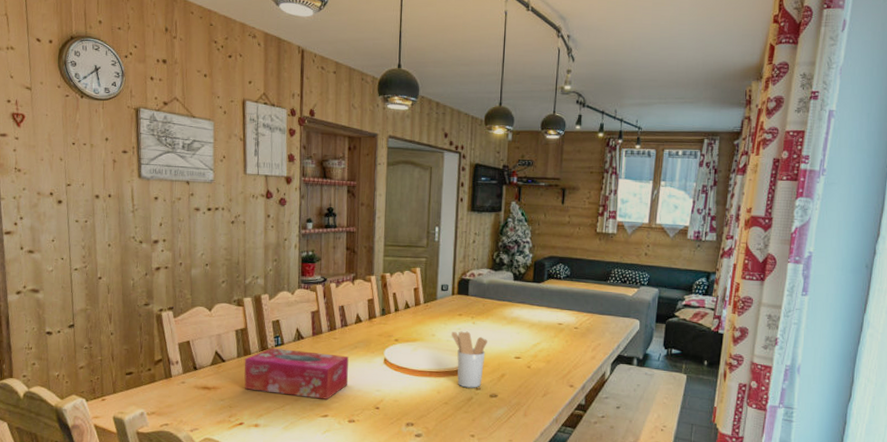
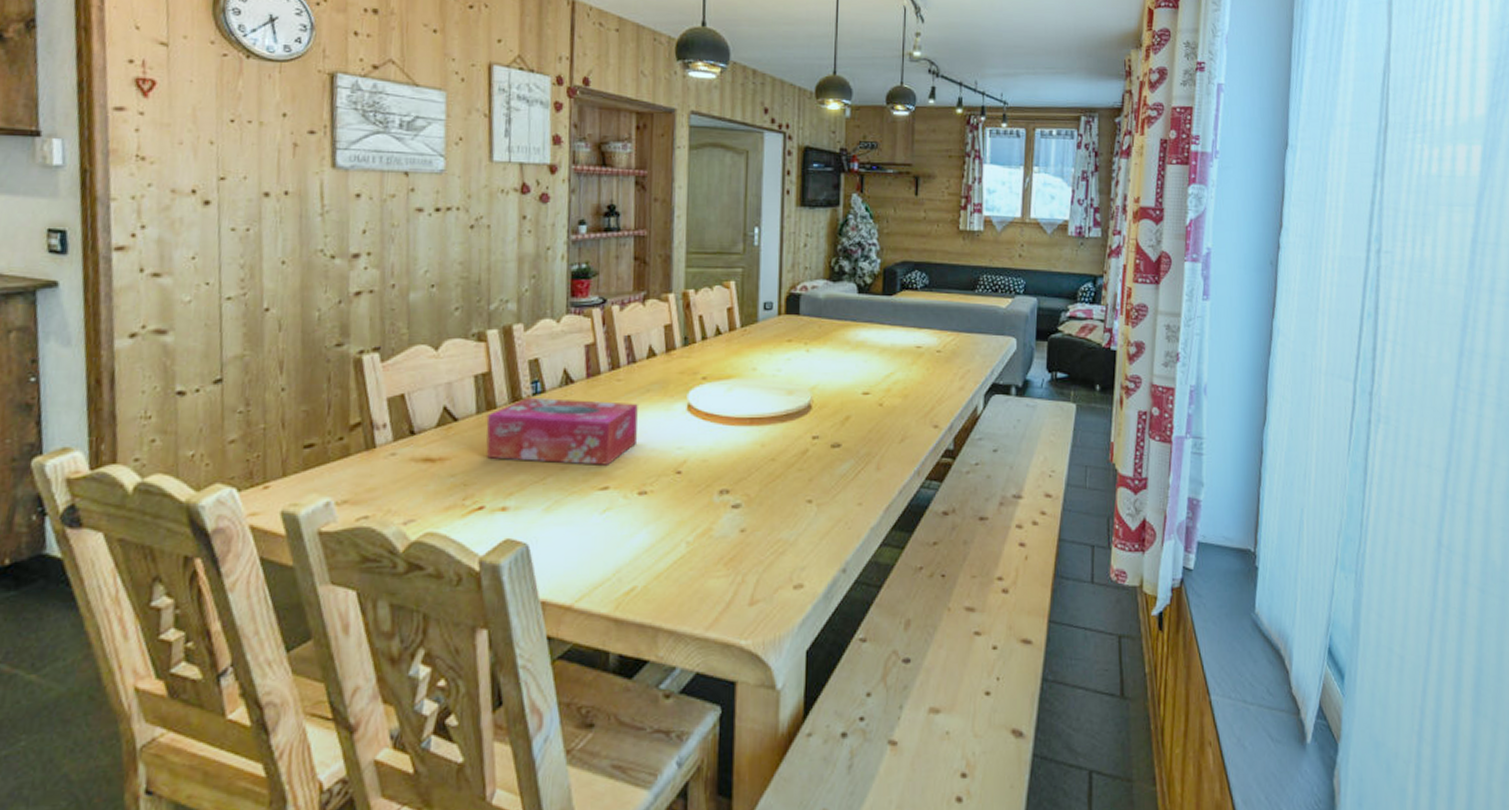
utensil holder: present [452,331,487,388] -> none [779,362,826,437]

